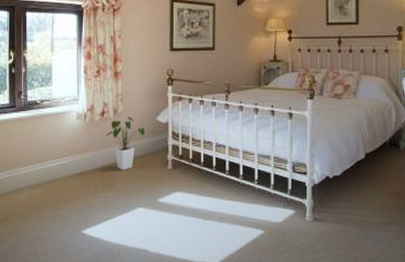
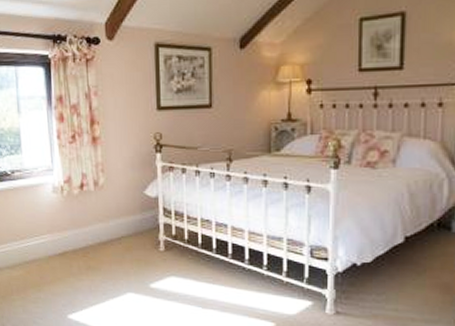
house plant: present [106,115,144,170] -> none [87,188,131,251]

